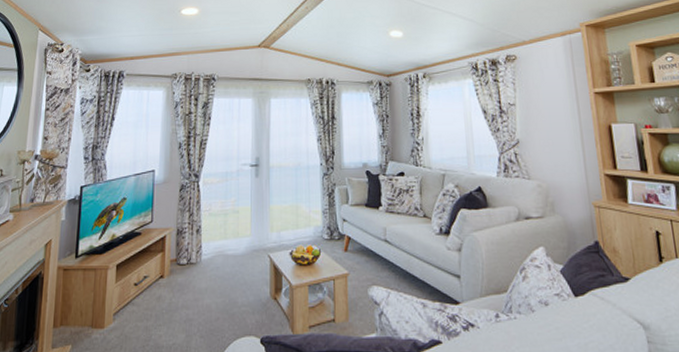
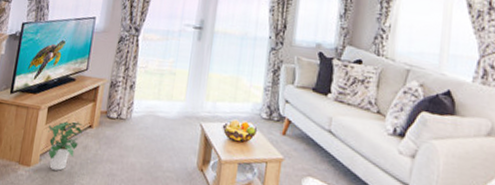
potted plant: none [118,274,156,327] -> present [47,121,84,171]

